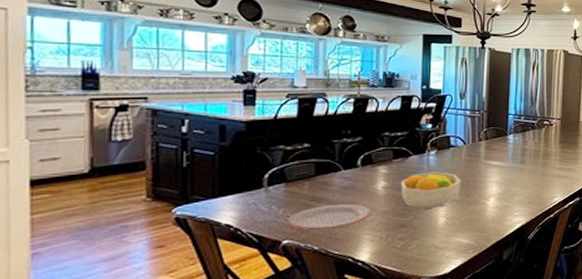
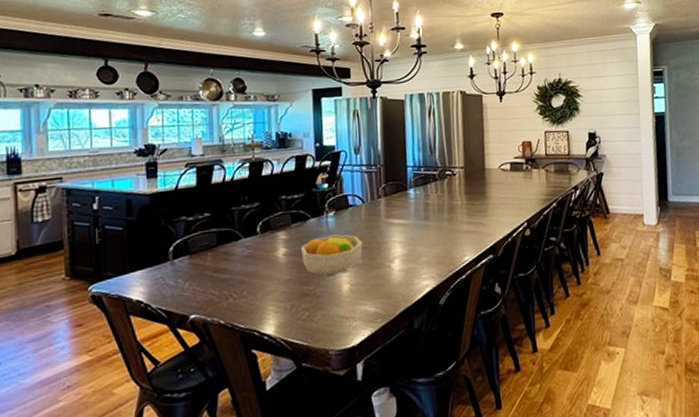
plate: present [286,203,372,231] -> none [193,273,275,304]

